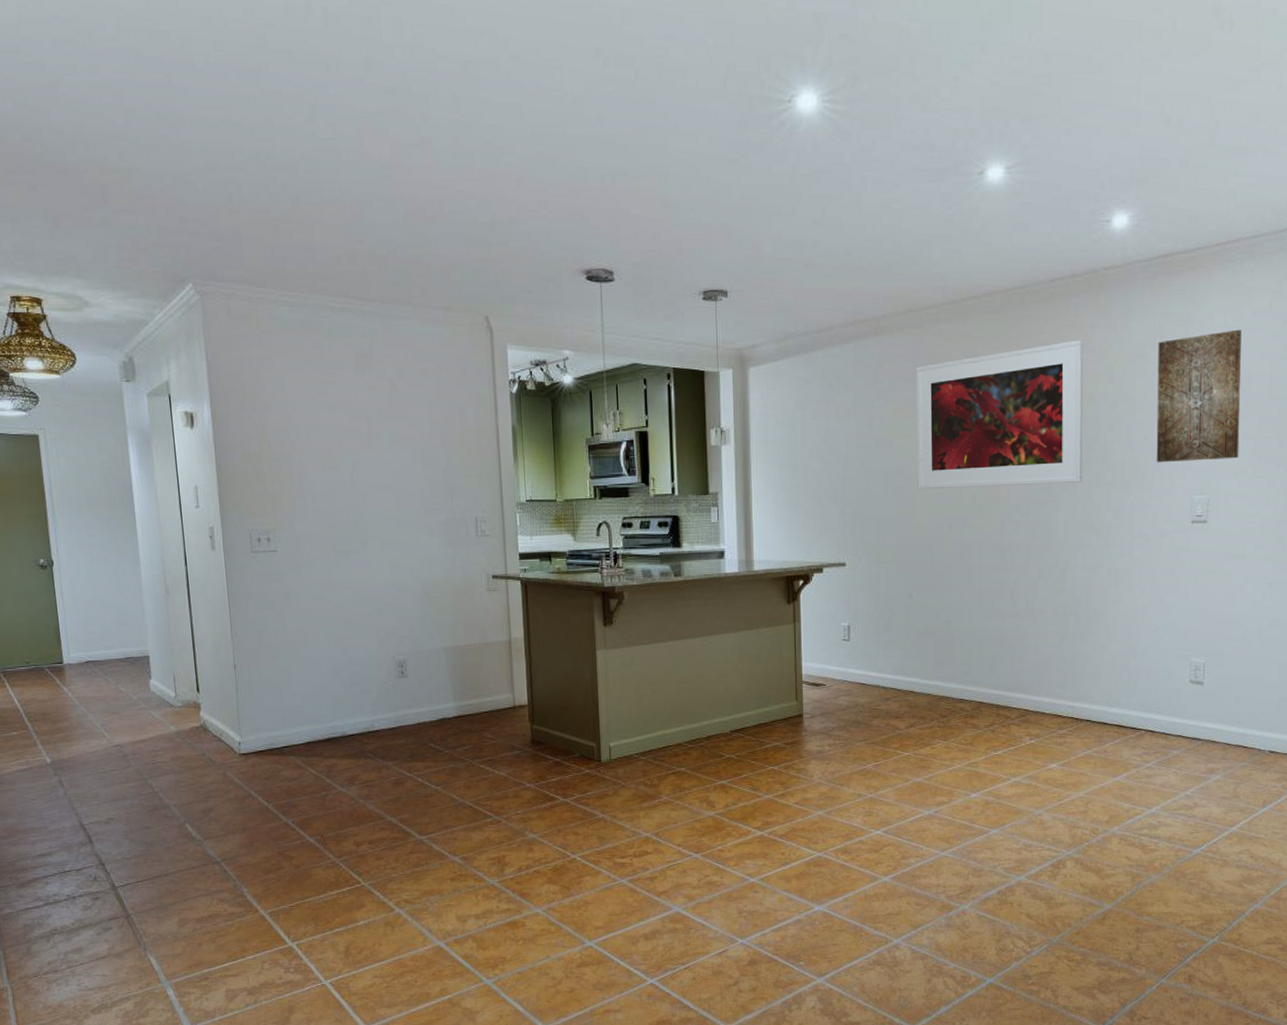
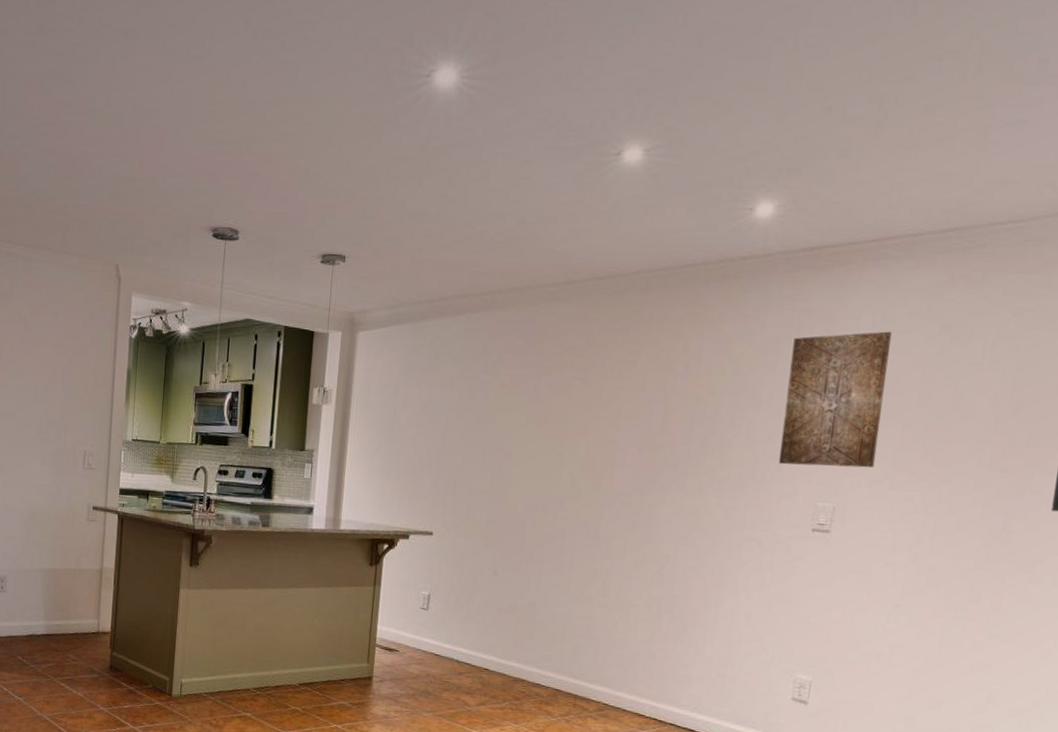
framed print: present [915,339,1083,490] -> none [516,328,710,476]

